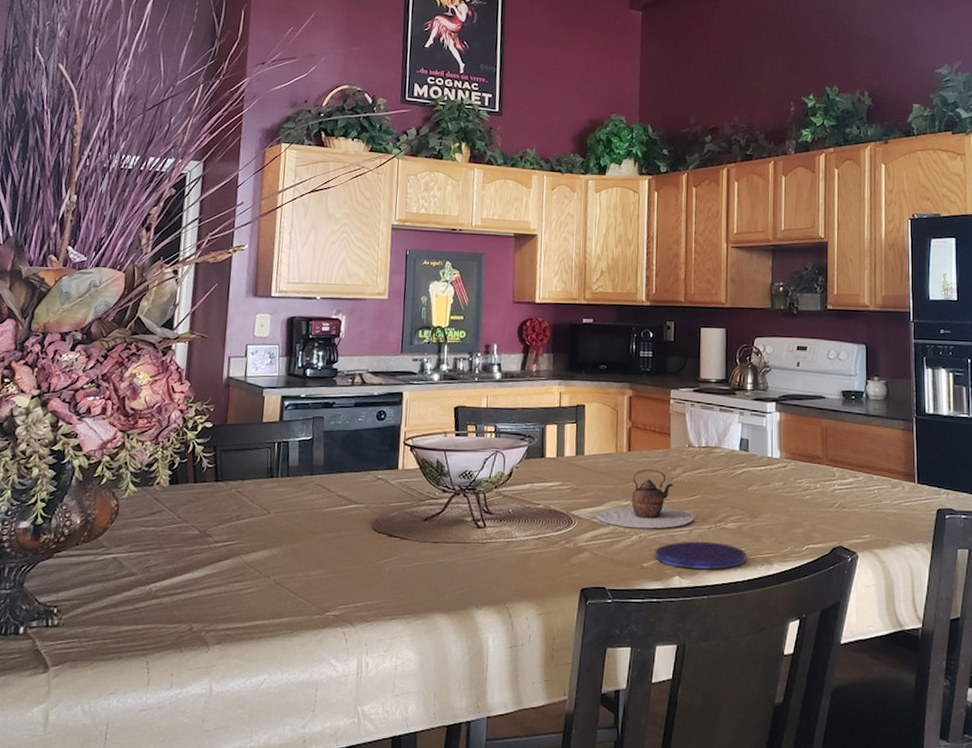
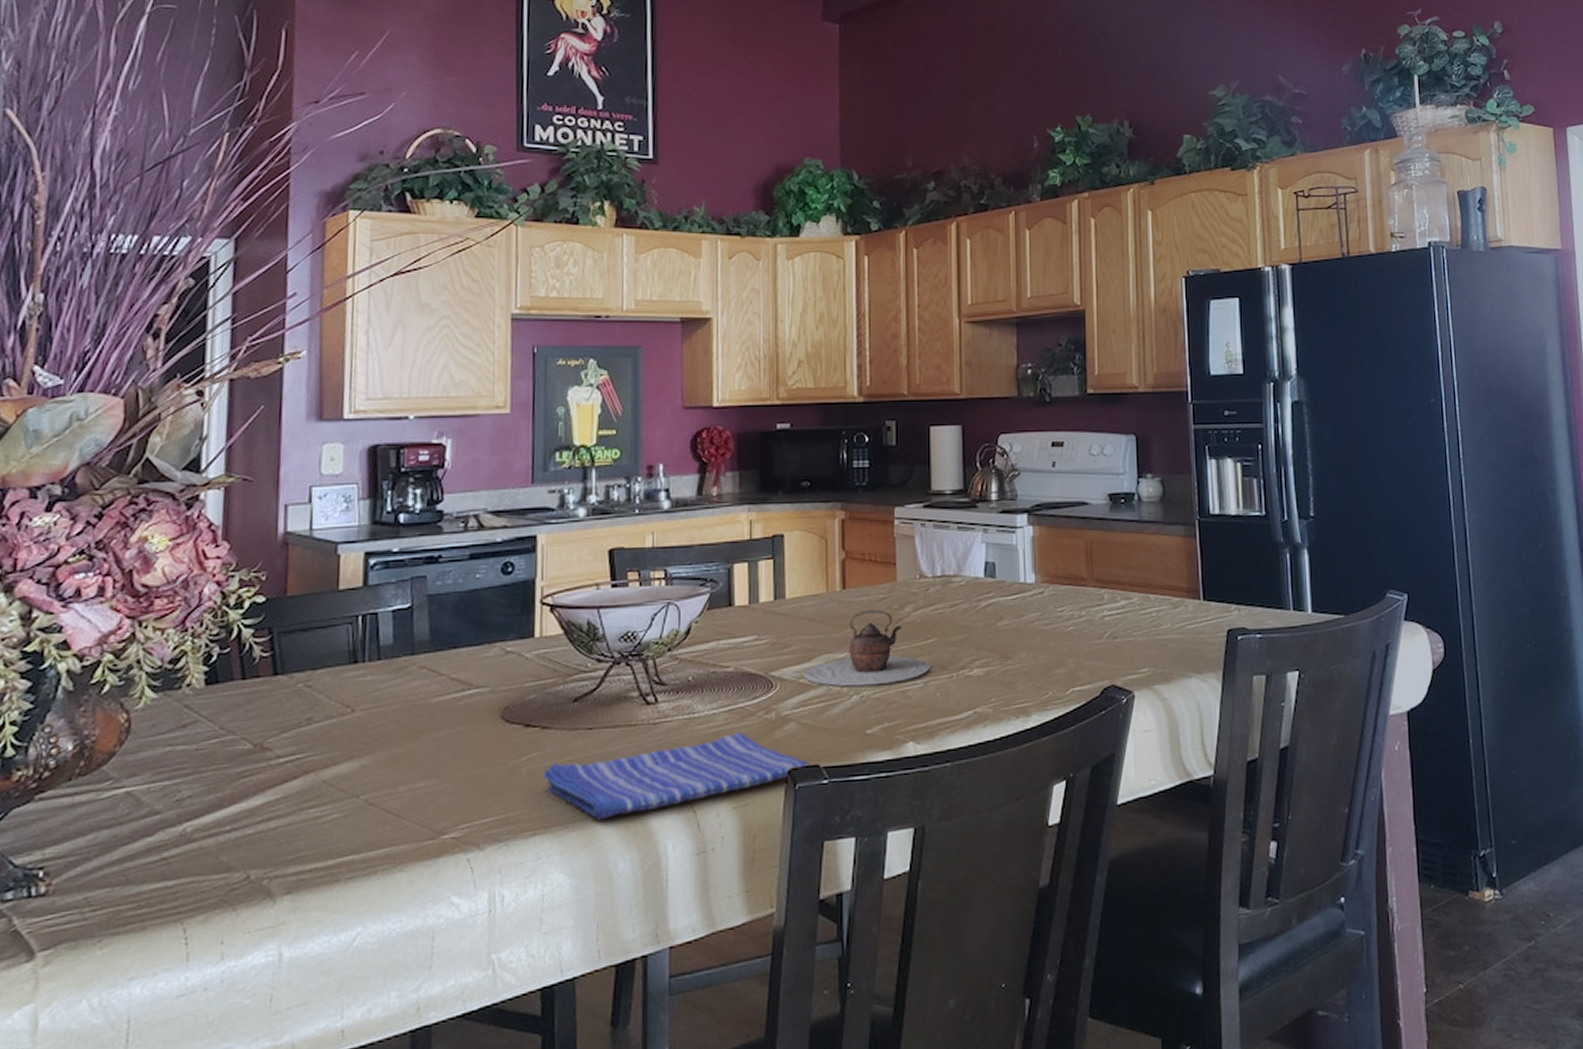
dish towel: none [400,555,598,613] -> present [543,732,810,819]
saucer: present [655,541,747,570] -> none [882,694,998,731]

